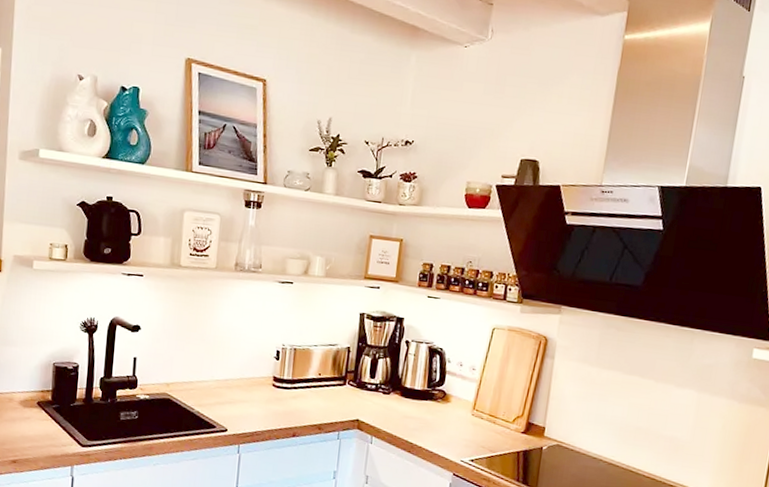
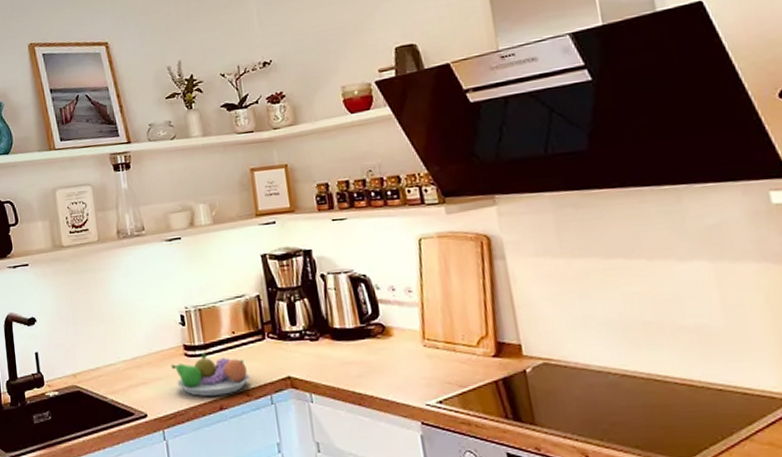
fruit bowl: none [258,386,325,425] -> present [171,352,251,396]

